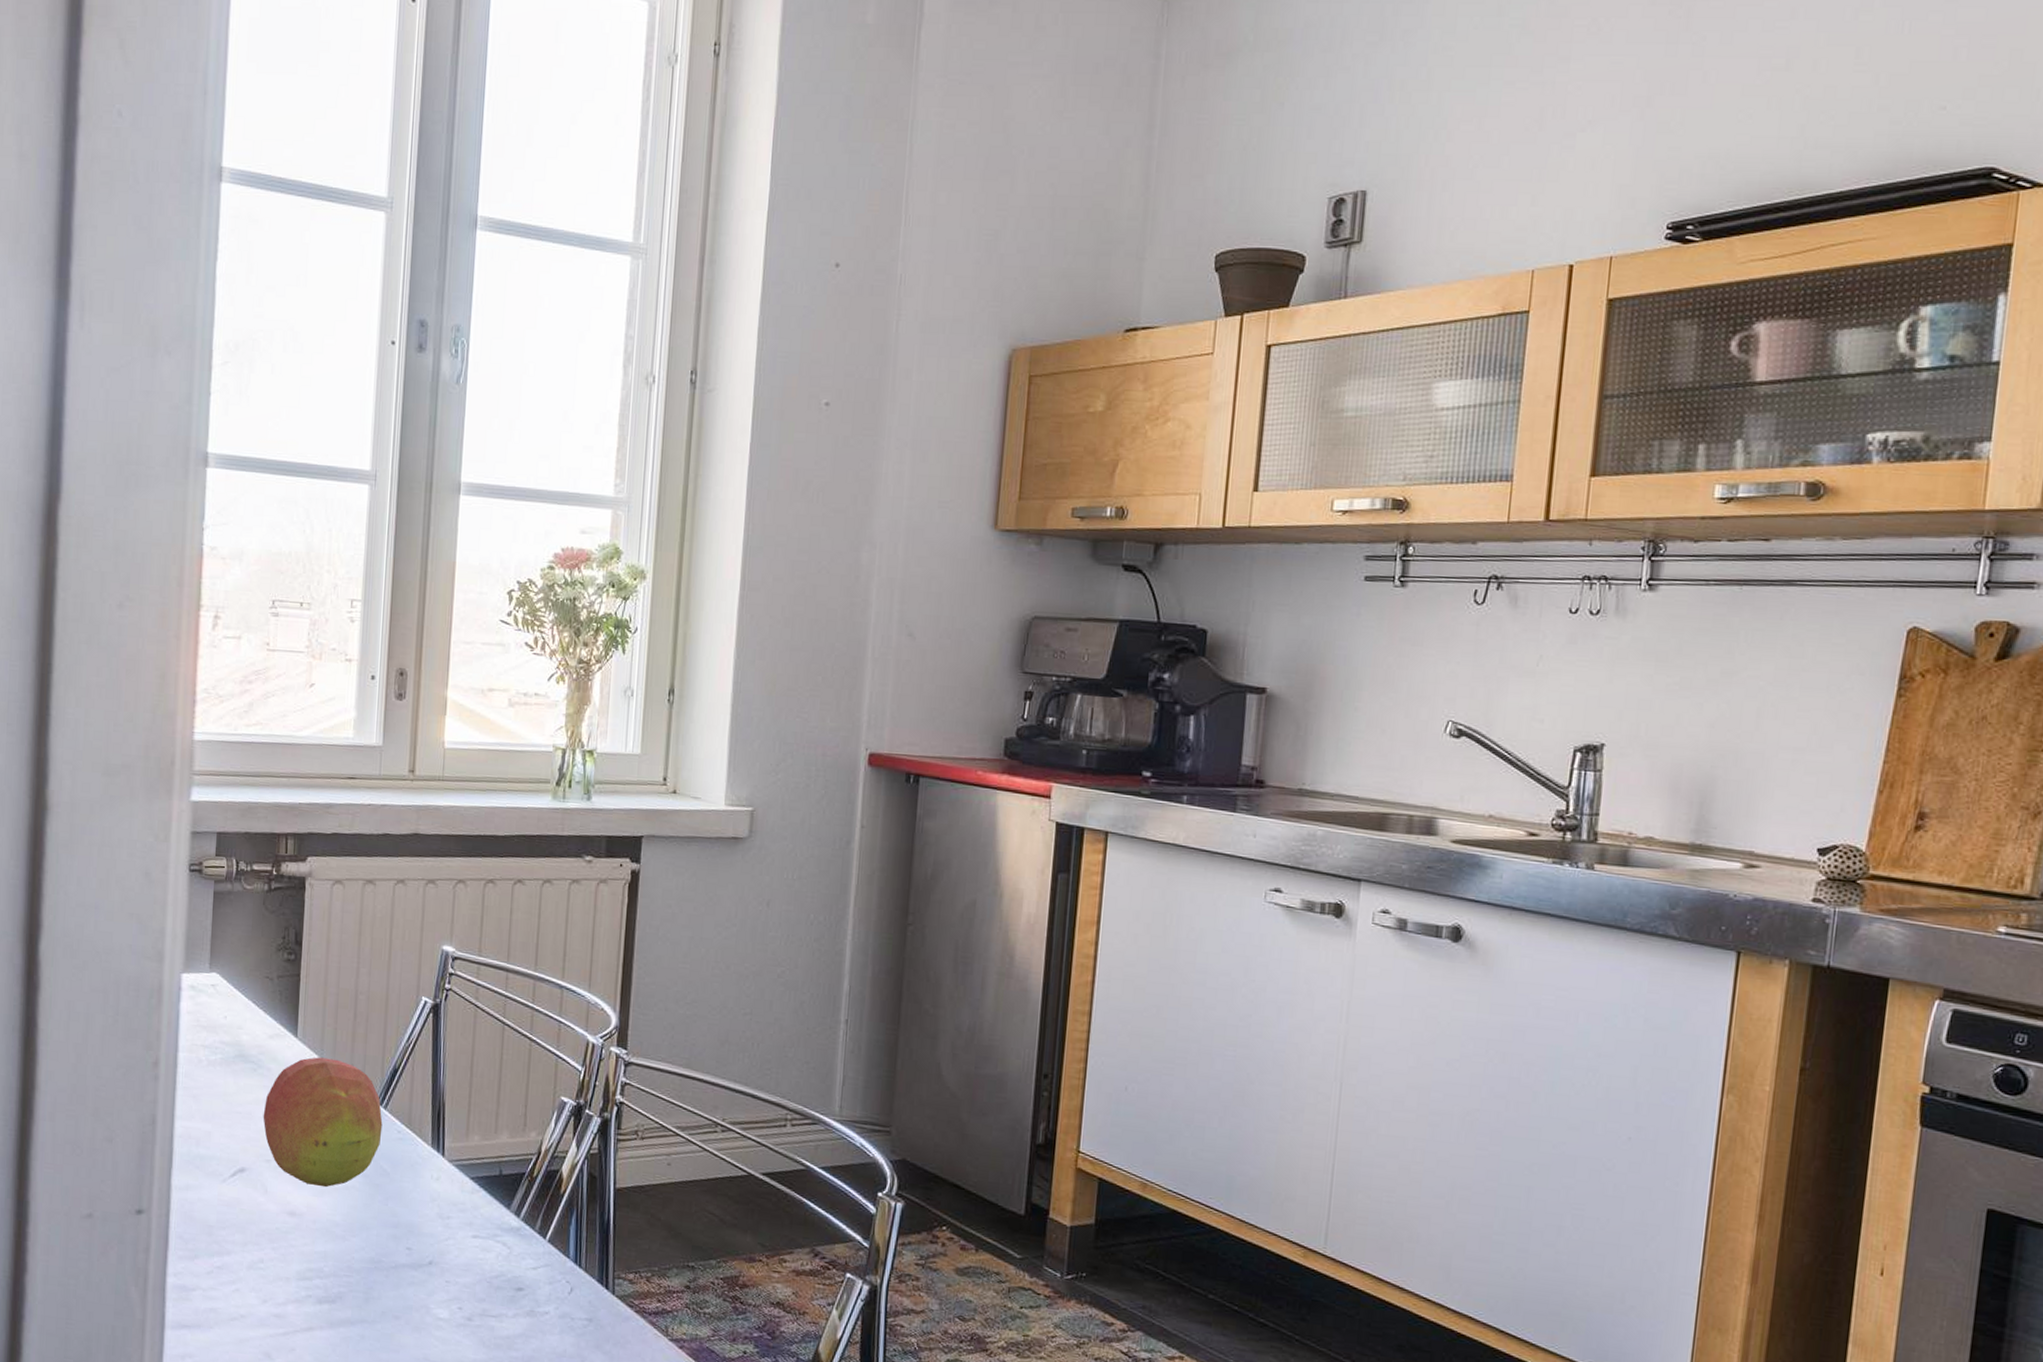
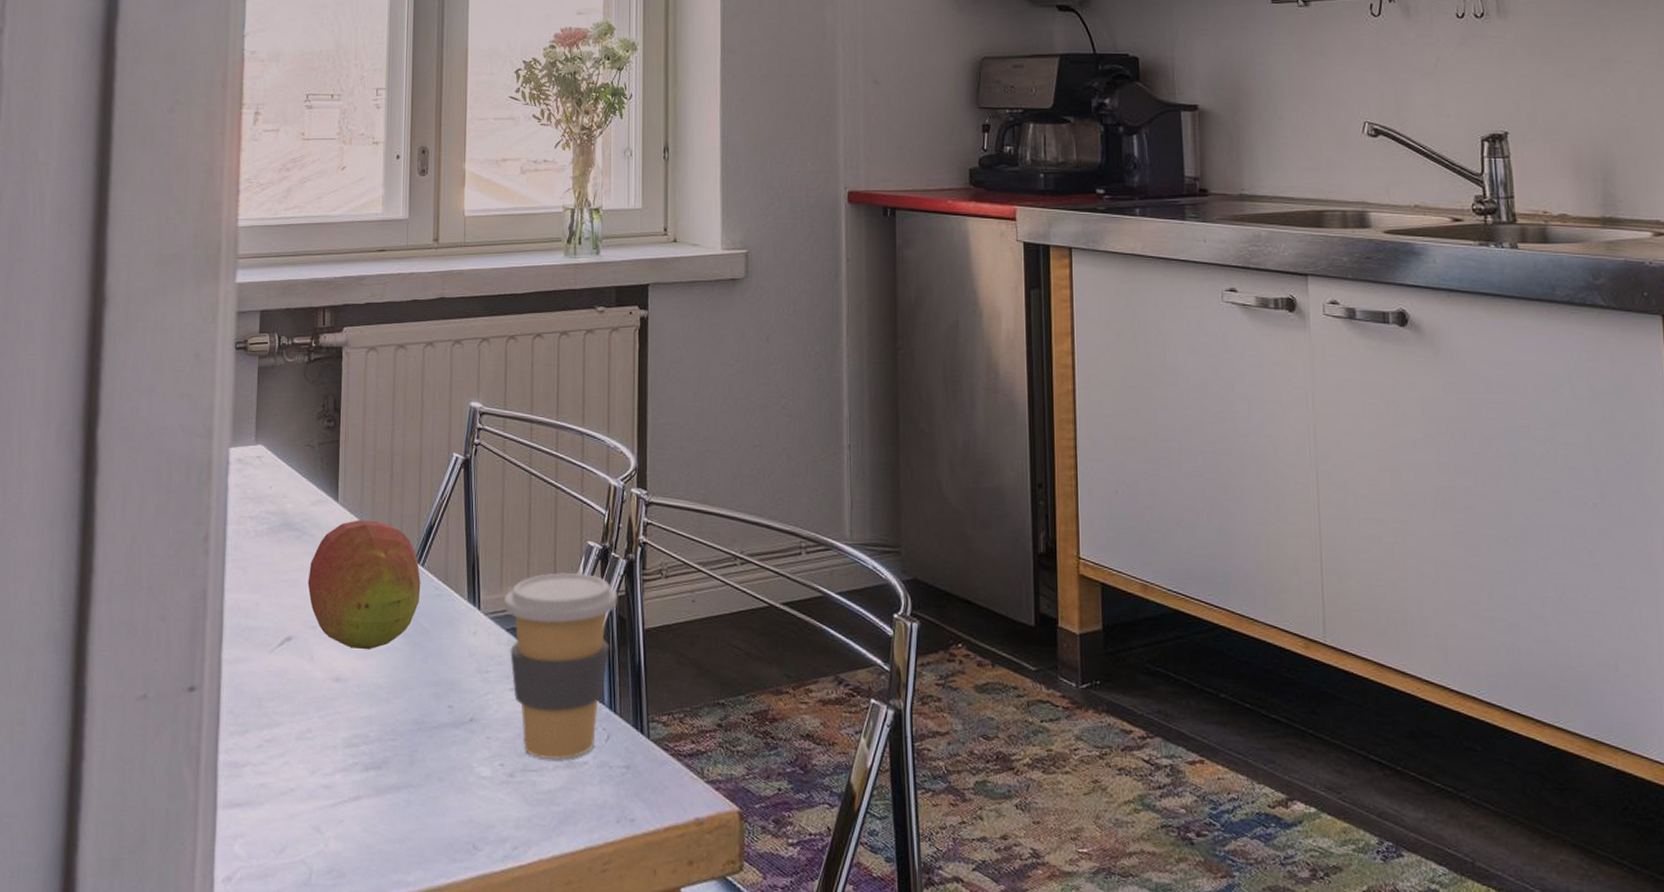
coffee cup: none [470,1125,590,1308] -> present [505,572,618,760]

